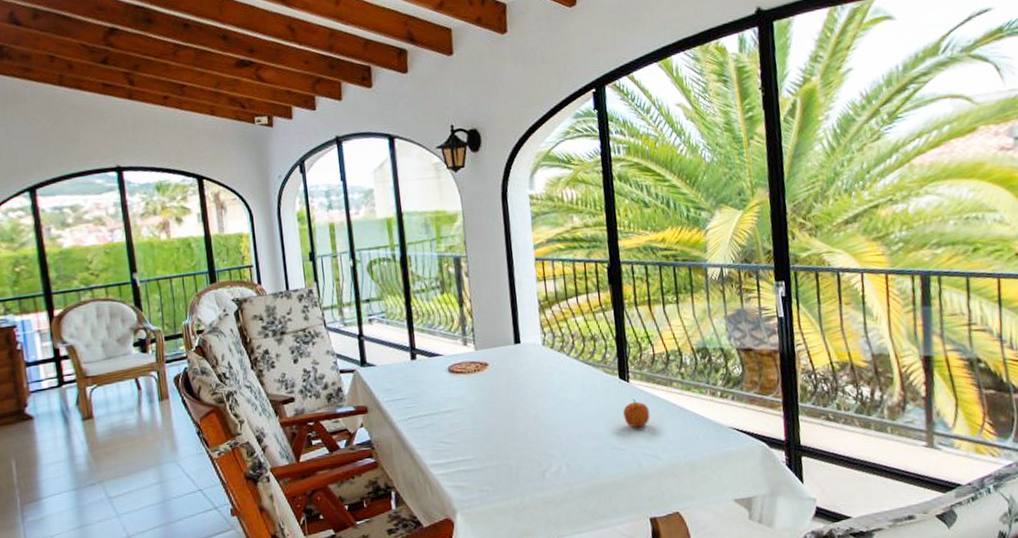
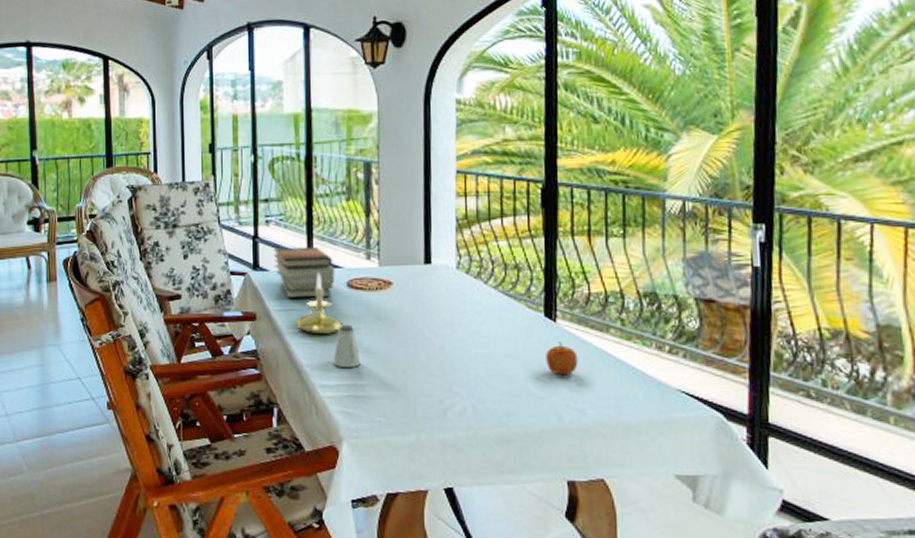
book stack: none [378,339,437,389] -> present [273,247,335,298]
candle holder: none [405,362,448,419] -> present [295,273,344,335]
saltshaker: none [441,406,466,446] -> present [333,324,361,367]

